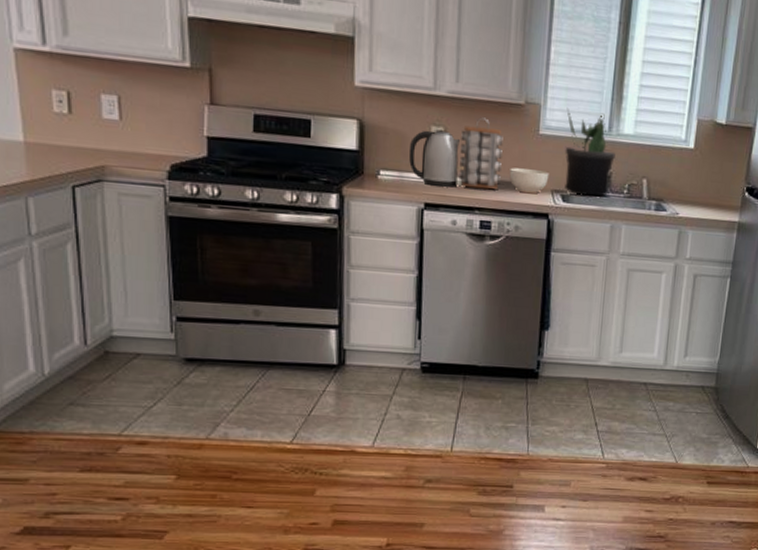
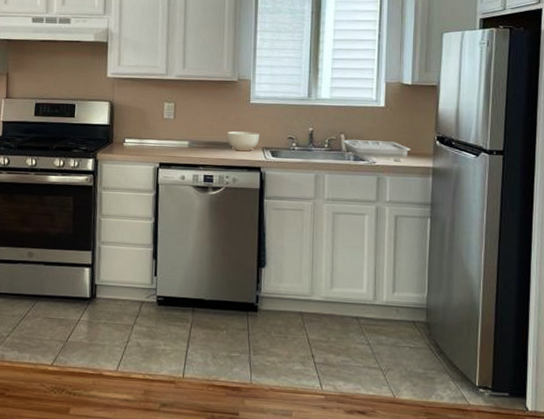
kettle: present [409,130,460,187] -> none [147,105,186,149]
spice rack: present [459,117,503,190] -> none [186,93,221,150]
planter: present [564,107,616,197] -> none [272,81,315,151]
dish rack: none [643,185,718,214] -> present [342,139,411,162]

